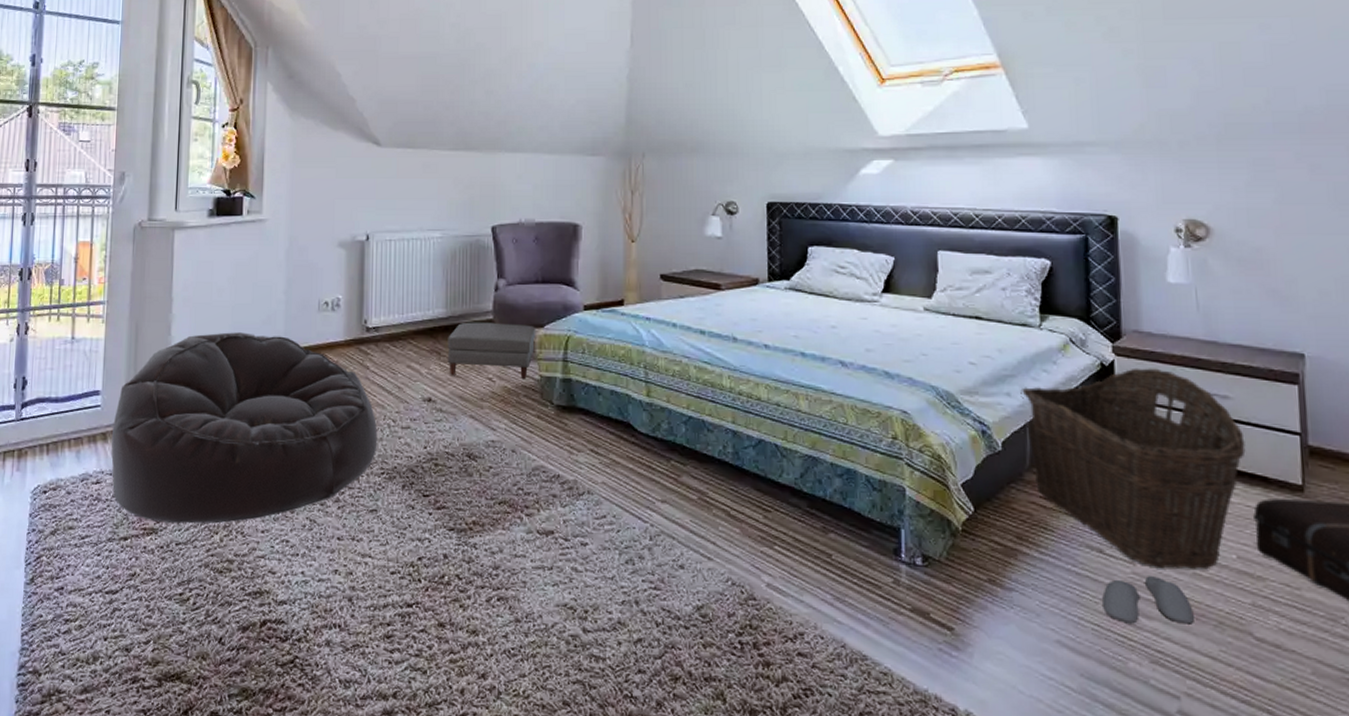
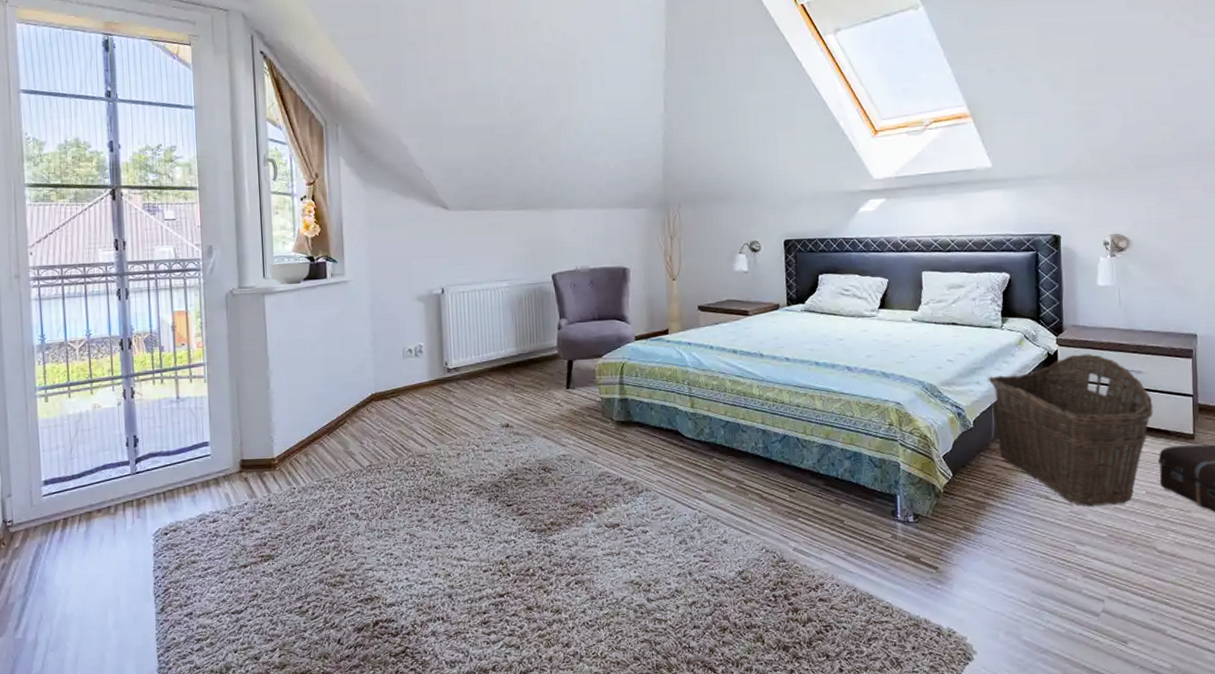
beanbag: present [111,332,378,524] -> none [223,381,465,549]
bowl: none [182,196,226,219] -> present [269,262,310,285]
ottoman: present [447,322,536,379] -> none [519,356,596,403]
slippers: present [1102,576,1194,624] -> none [1048,513,1115,550]

